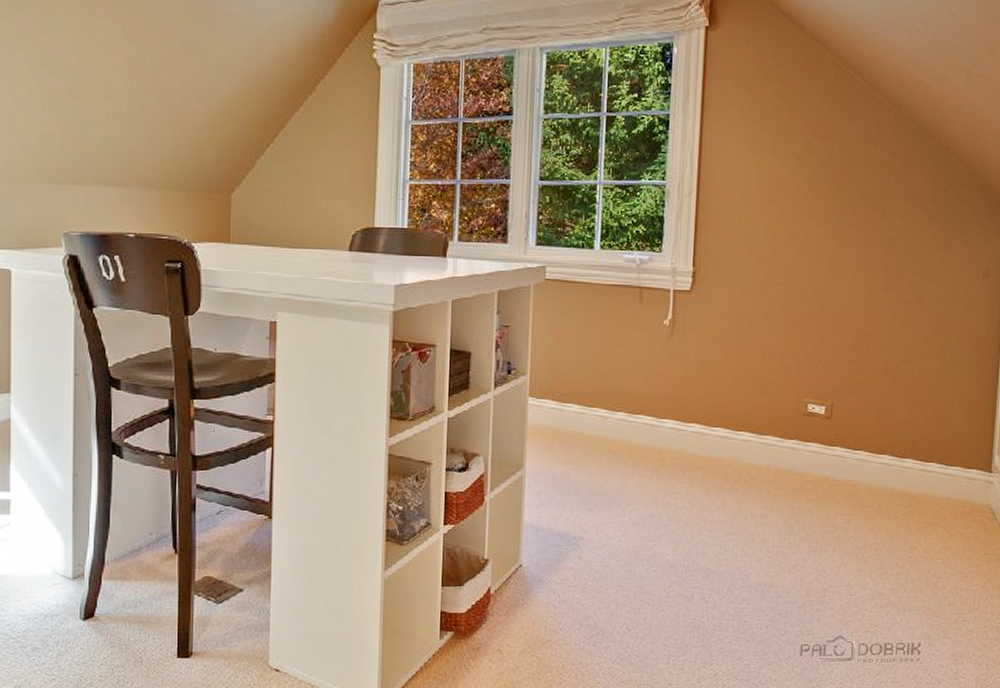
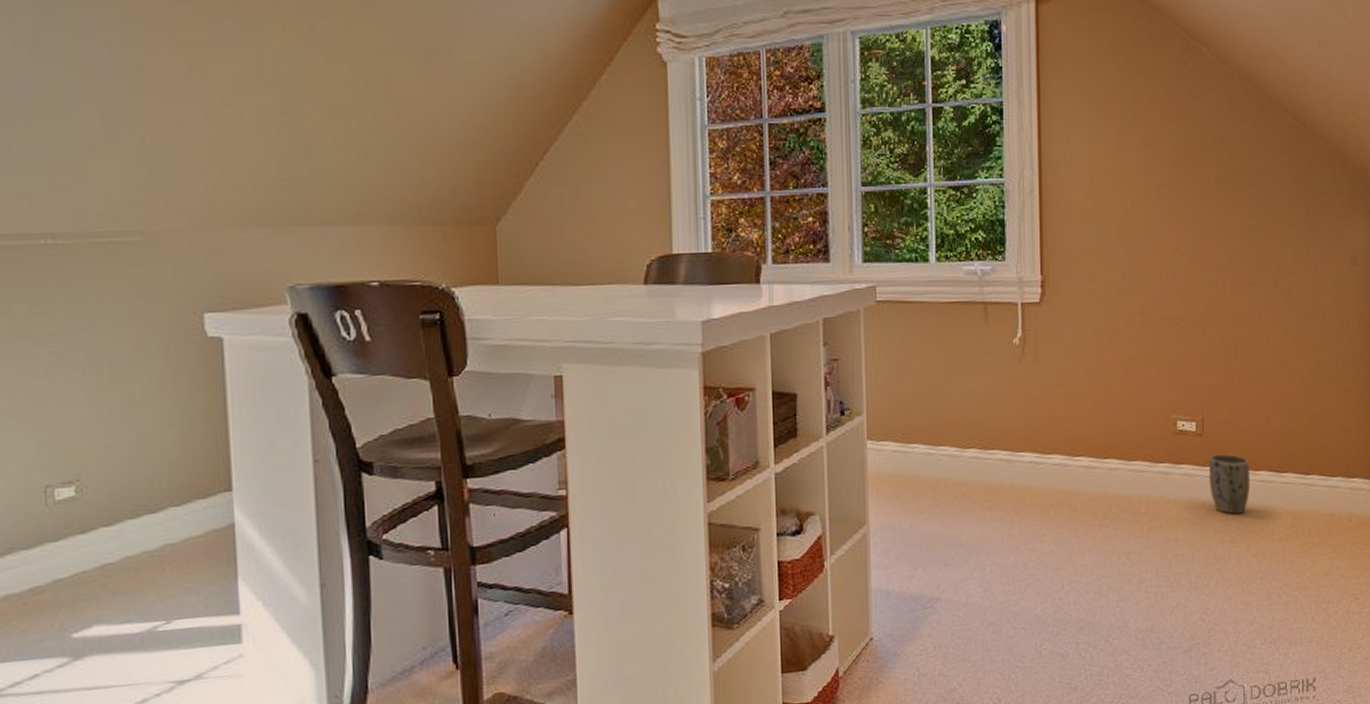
plant pot: none [833,436,873,491] -> present [1208,454,1251,515]

